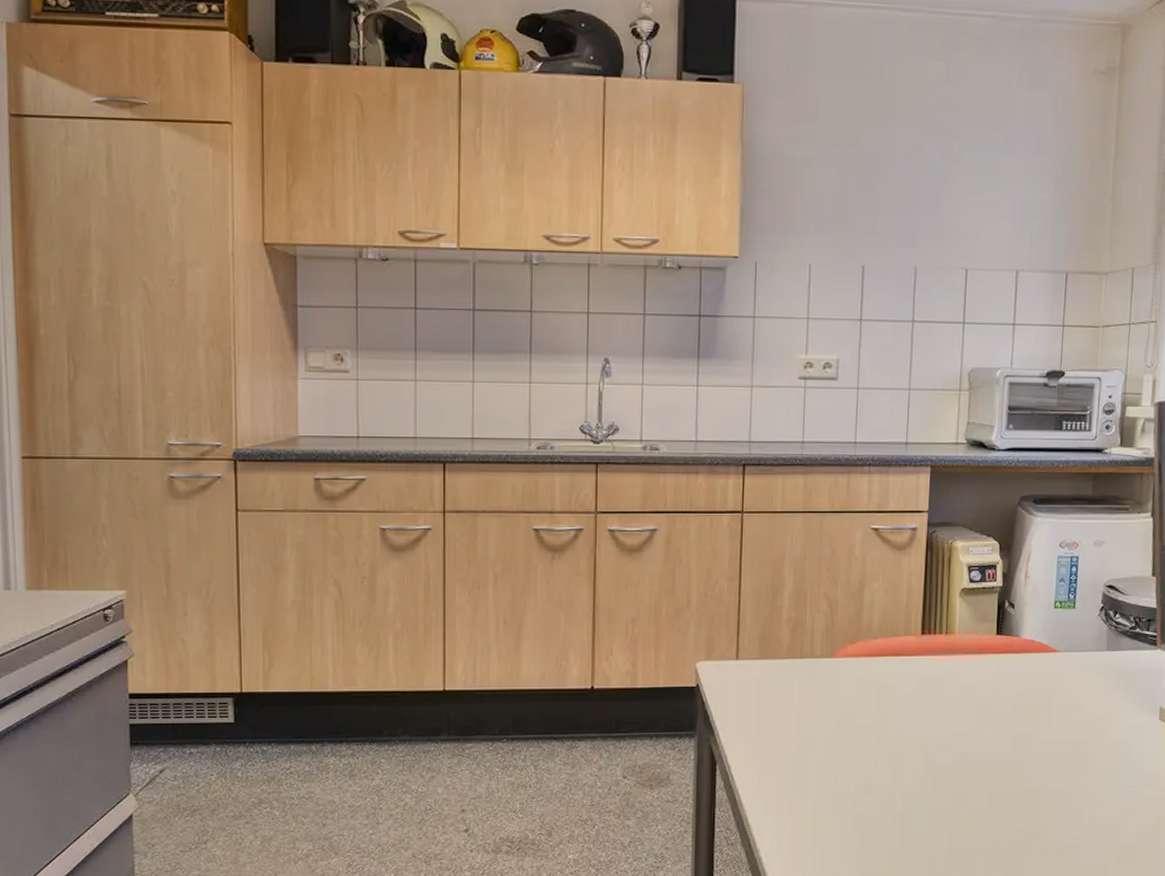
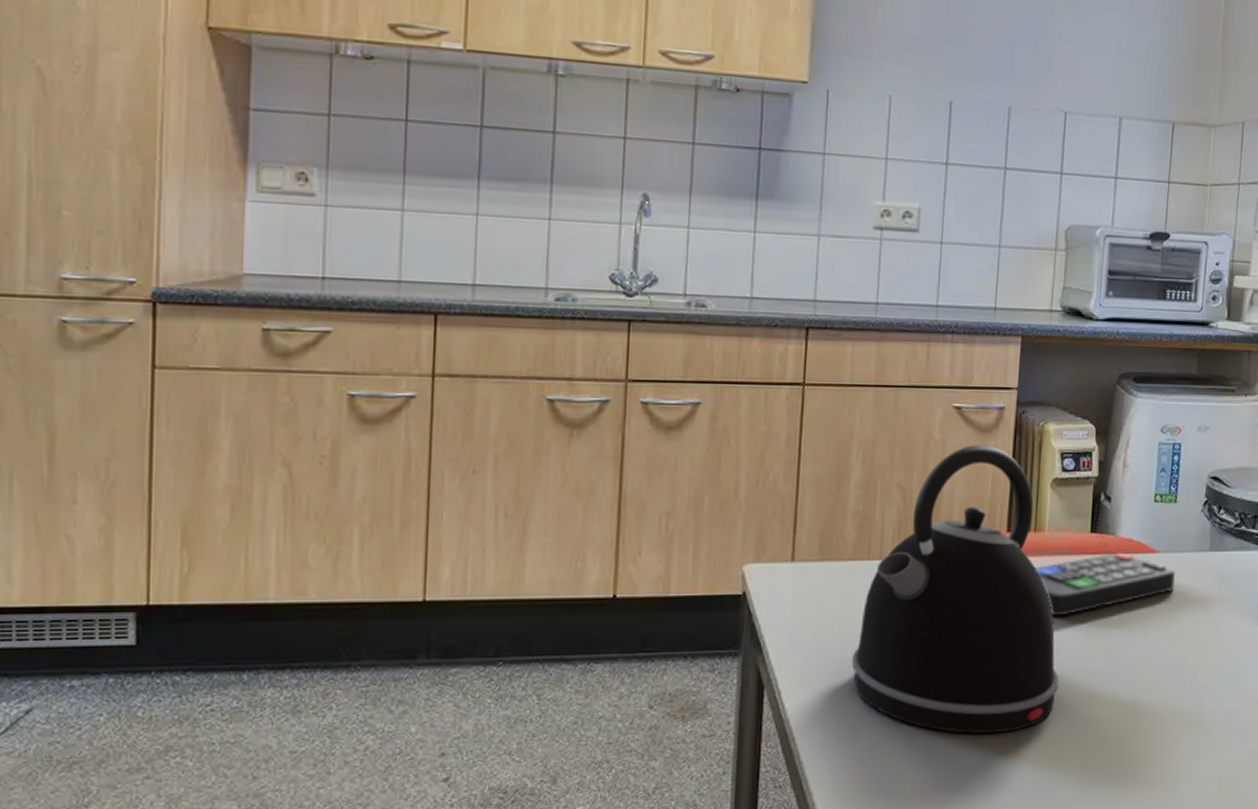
kettle: none [789,561,971,805] -> present [851,445,1060,734]
remote control: none [947,652,1075,707] -> present [1035,552,1176,617]

